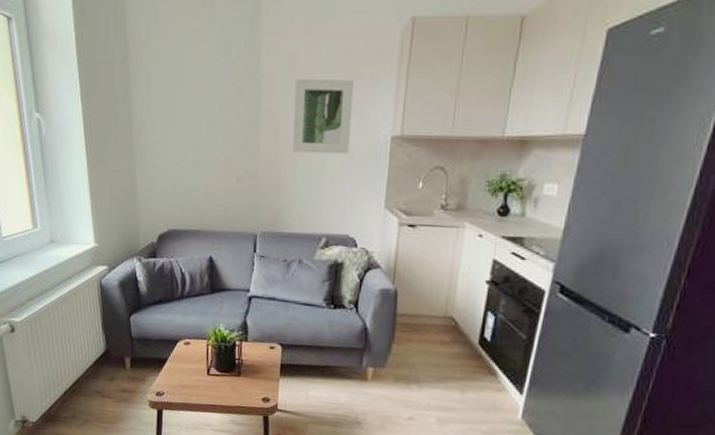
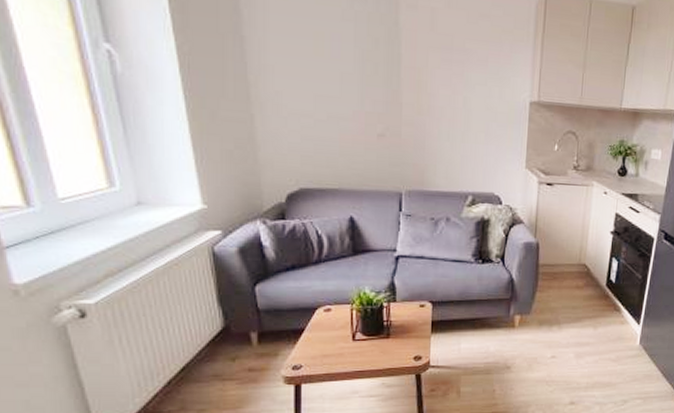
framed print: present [292,78,355,155] -> none [436,37,495,116]

